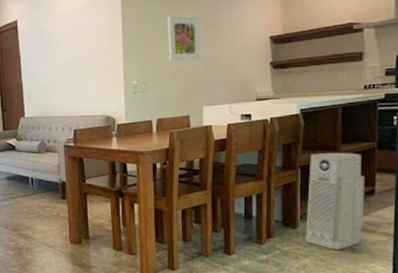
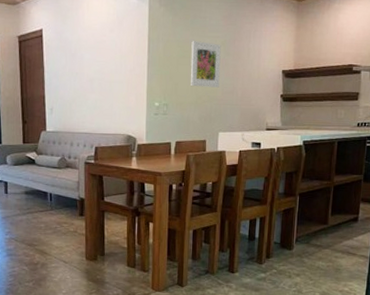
air purifier: present [305,152,365,250] -> none [298,182,351,270]

